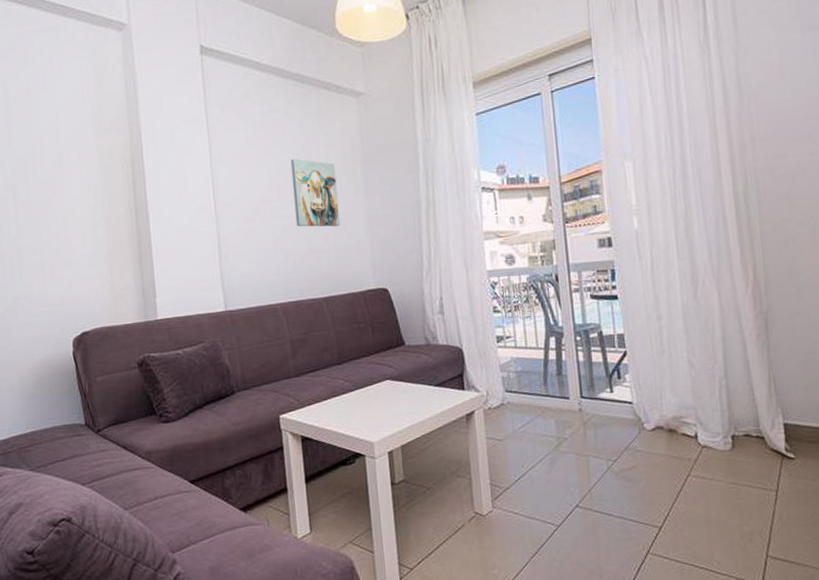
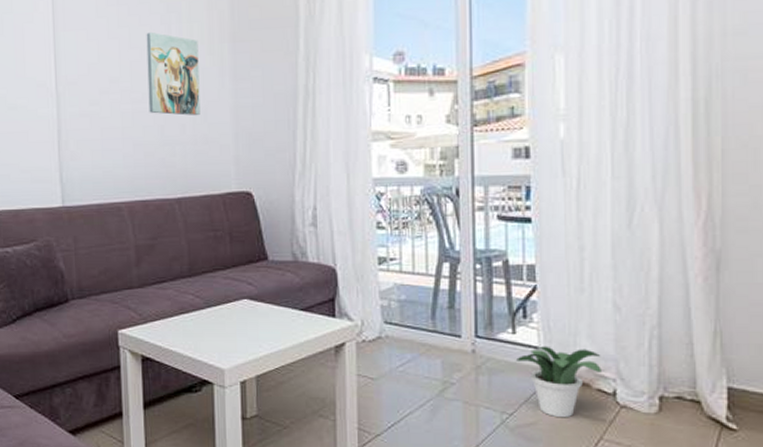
potted plant: none [614,400,684,461] -> present [515,346,601,418]

